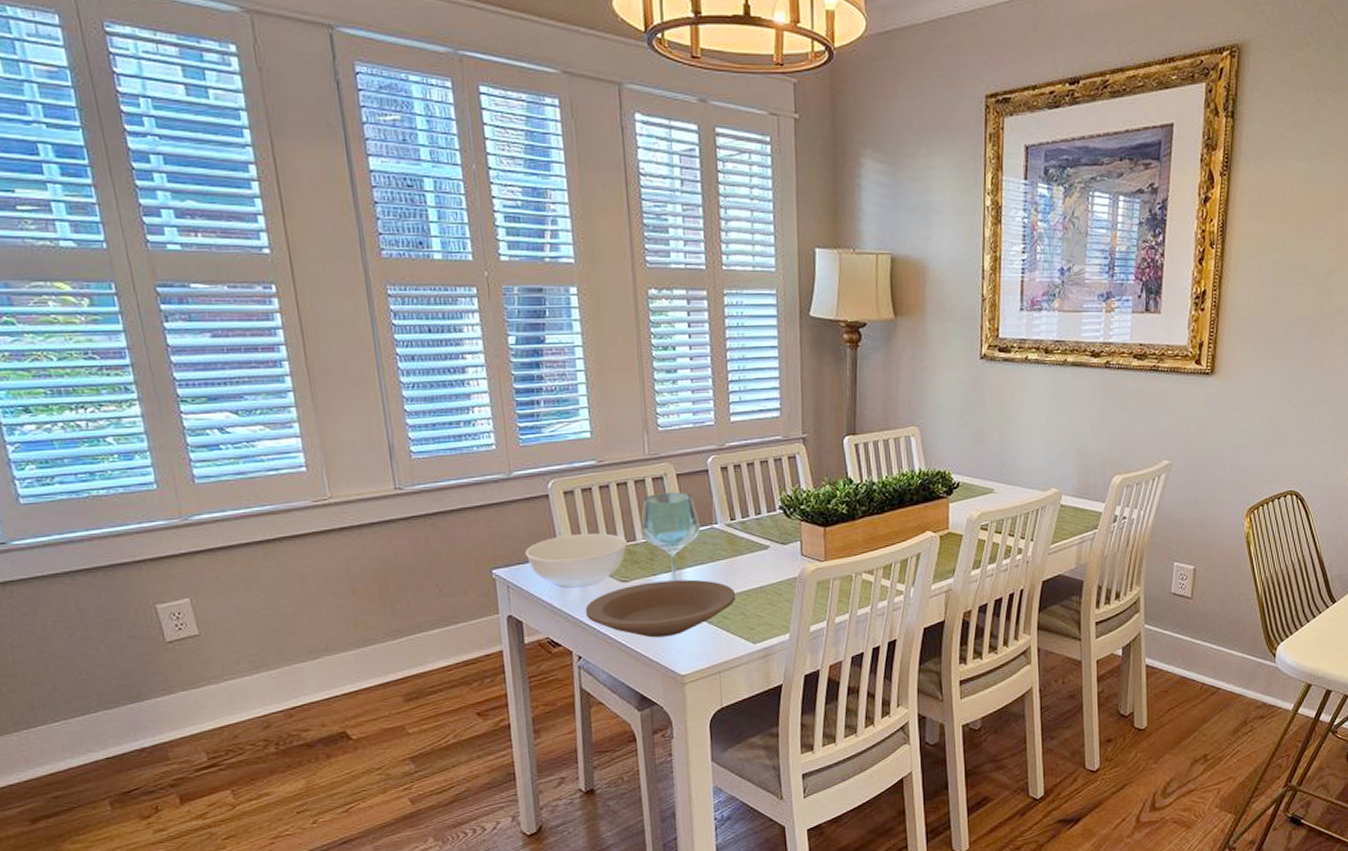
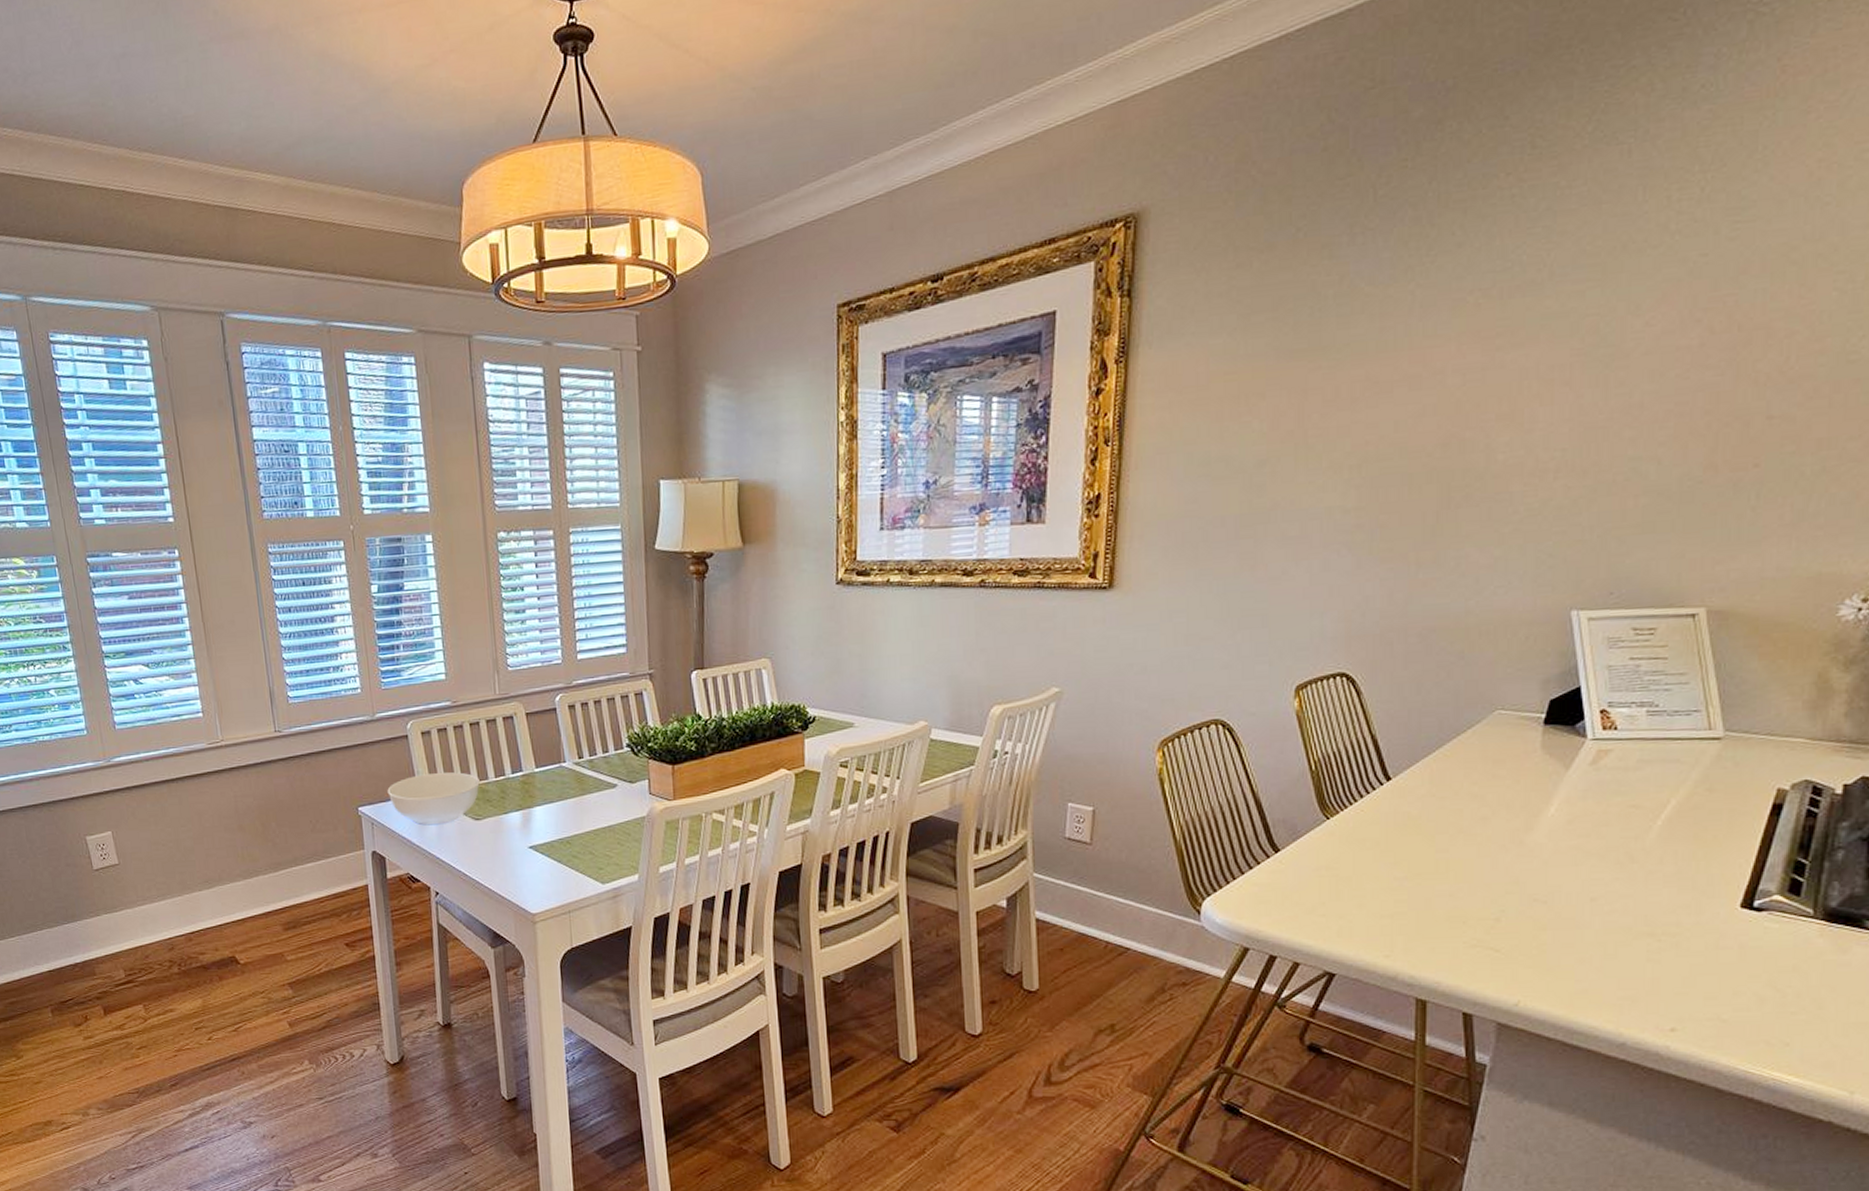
plate: present [585,579,736,638] -> none [441,818,585,876]
wine glass: present [639,491,701,582] -> none [491,730,549,820]

